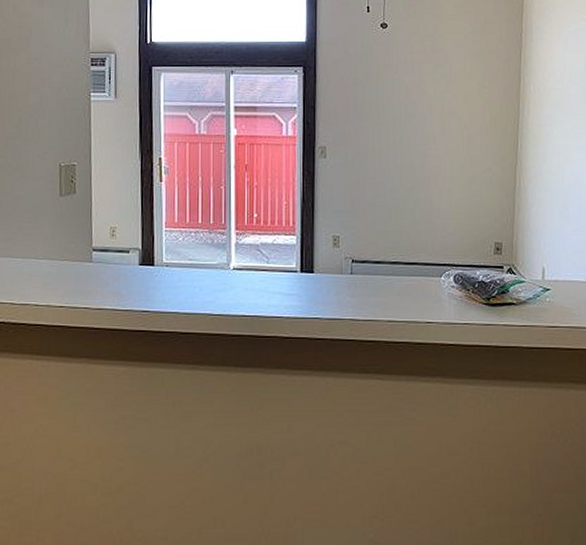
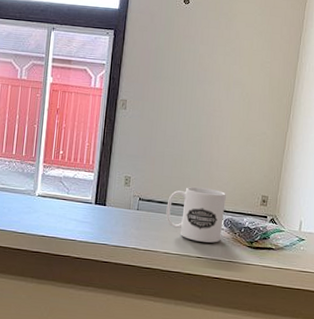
mug: none [385,240,453,304] -> present [166,186,226,243]

